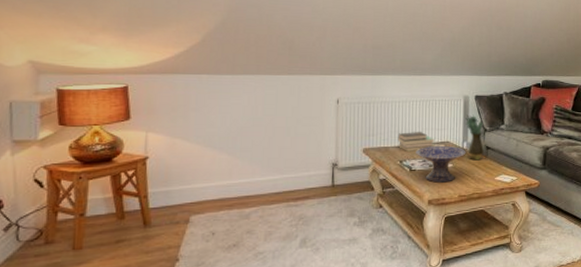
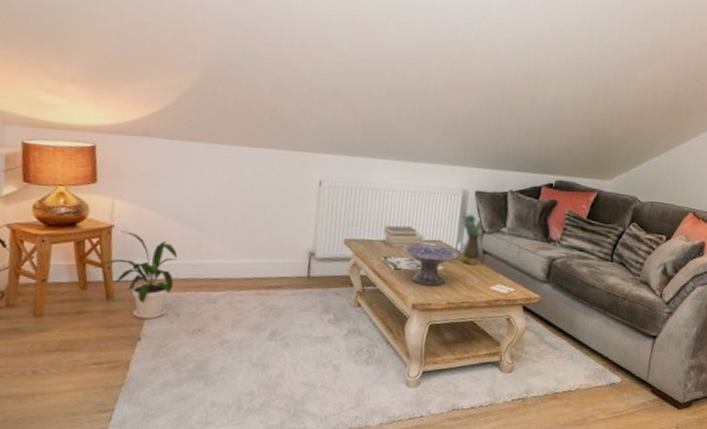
house plant: none [131,161,211,241] -> present [94,231,178,320]

